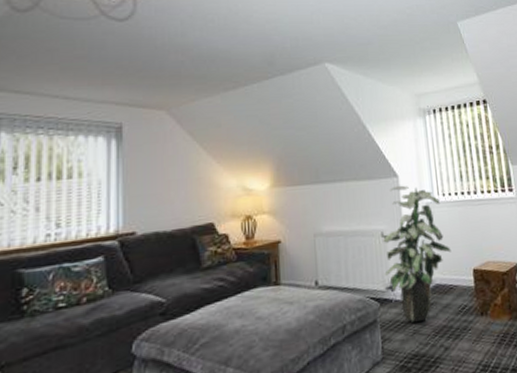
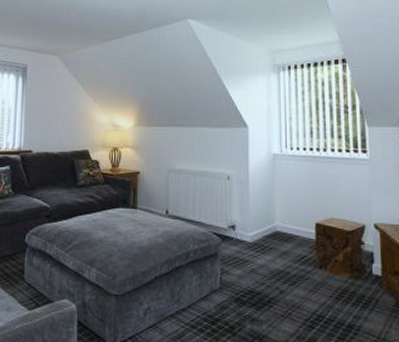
indoor plant: present [381,185,452,323] -> none [227,135,295,263]

